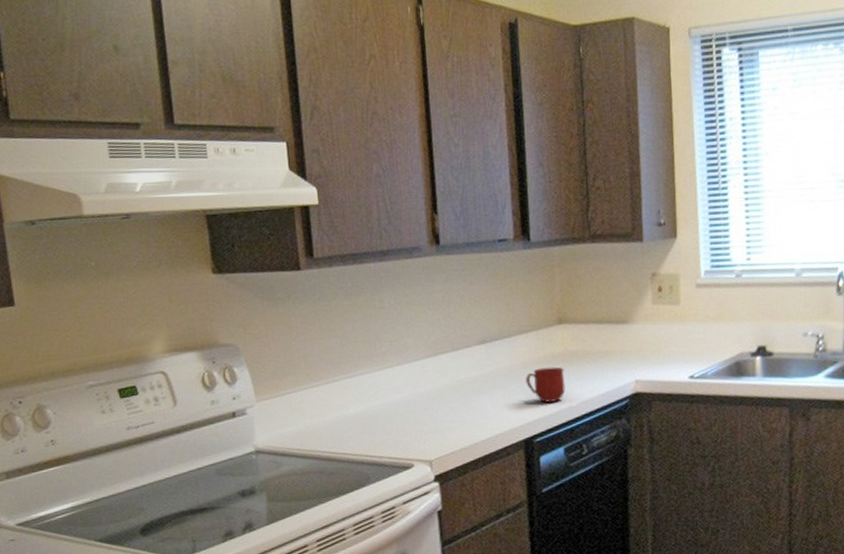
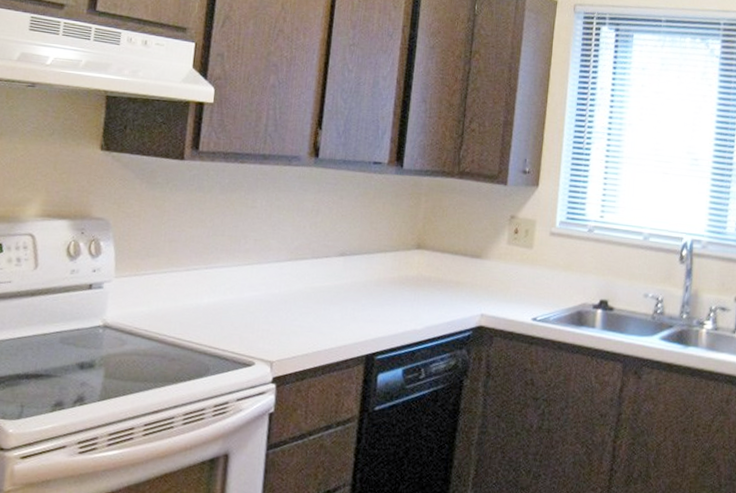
mug: present [526,367,566,403] -> none [377,288,415,323]

